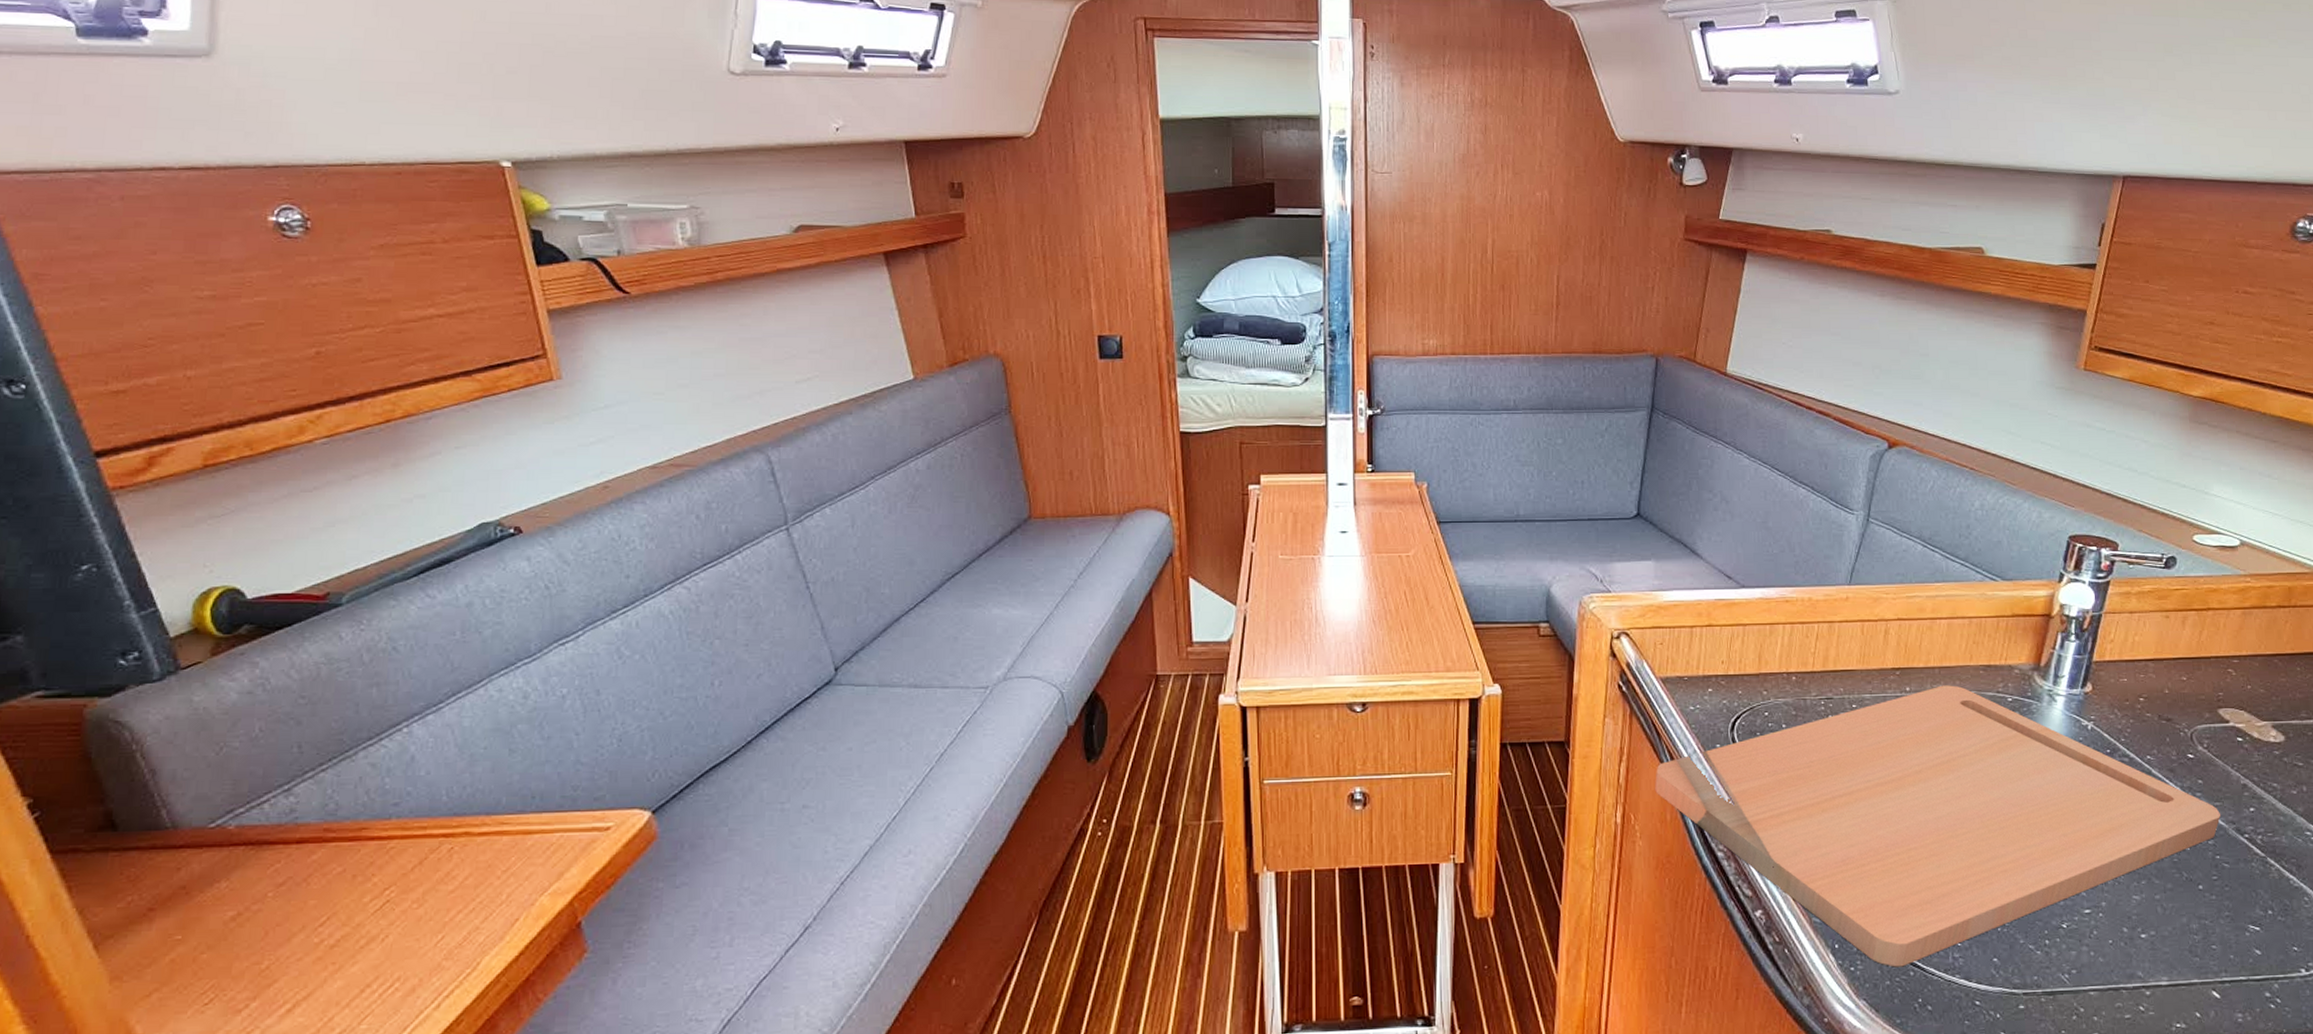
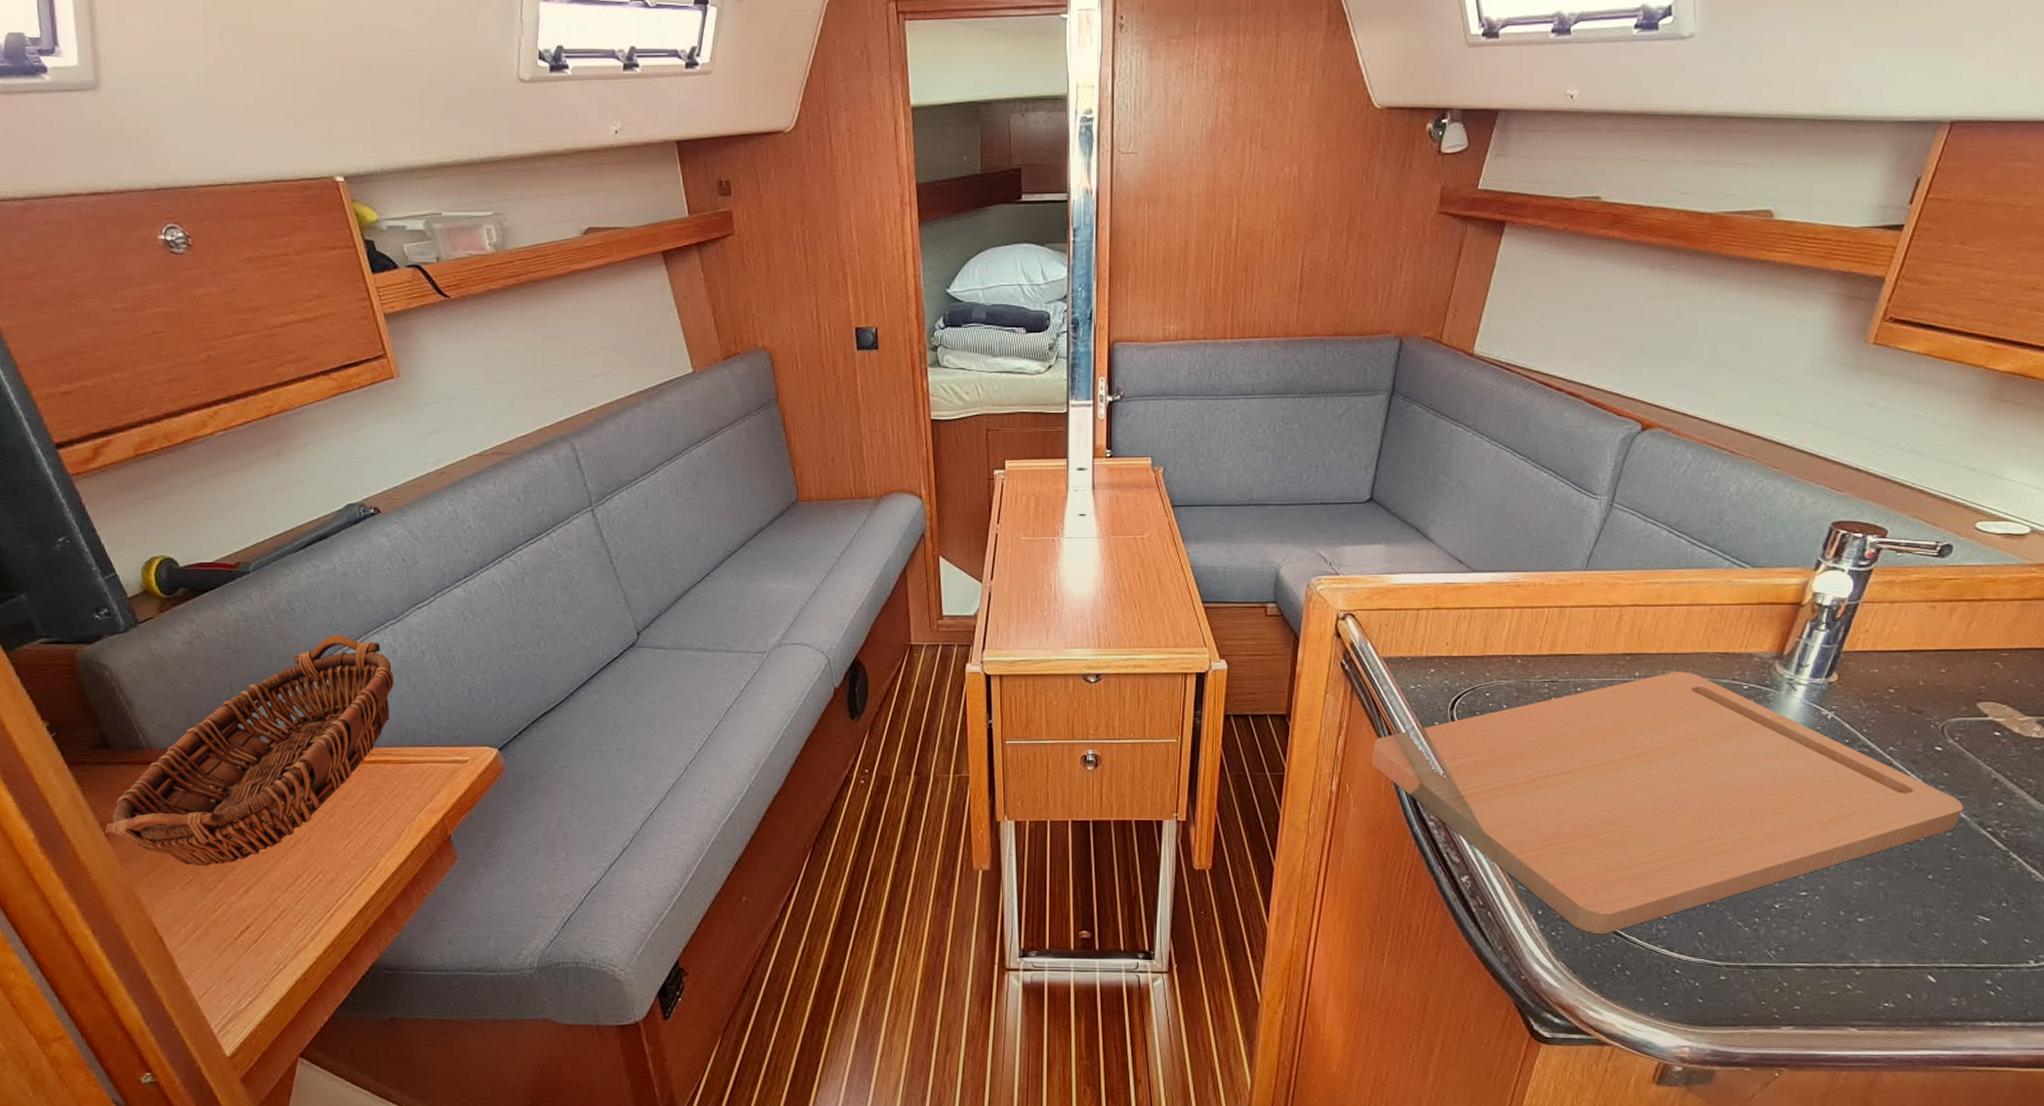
basket: none [95,679,523,980] -> present [106,635,395,867]

